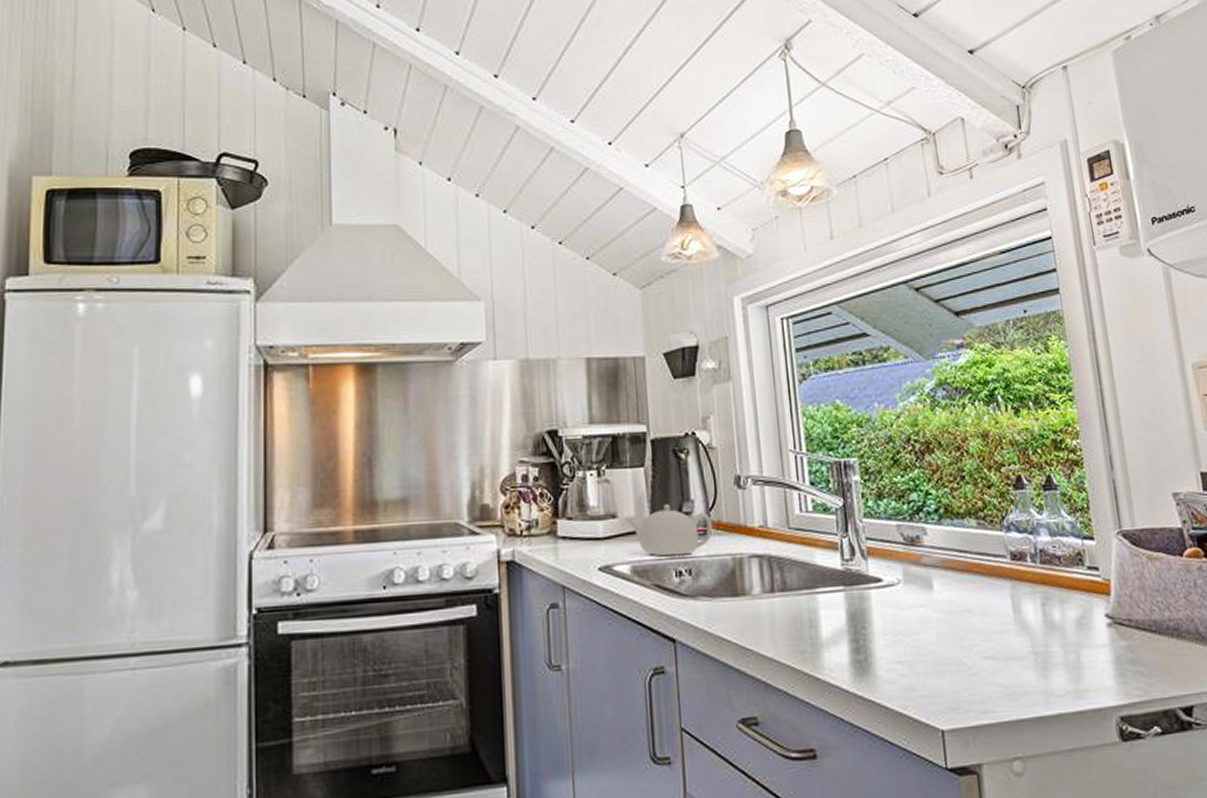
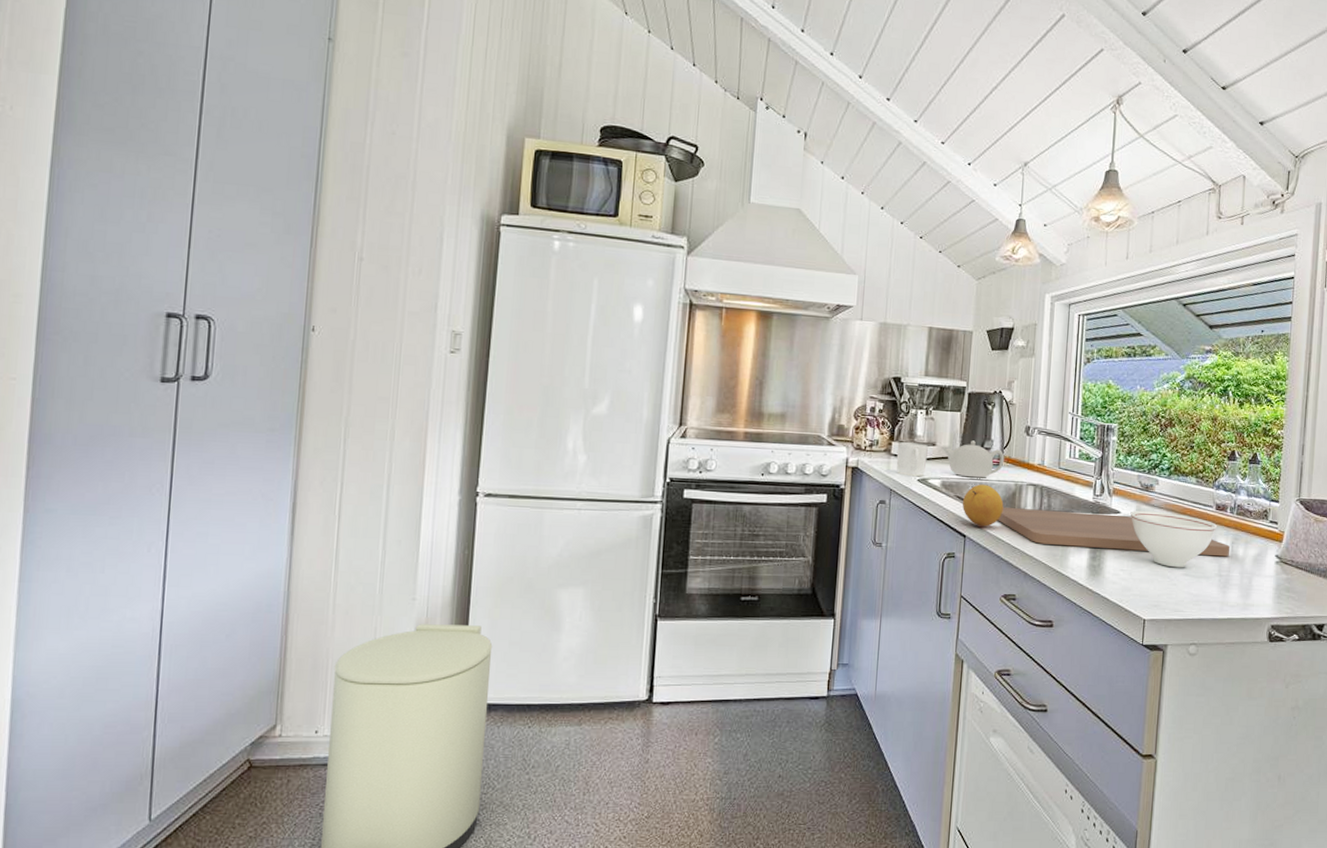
mug: none [564,517,608,565] -> present [896,442,928,477]
fruit: none [663,563,722,624] -> present [962,484,1004,527]
cutting board: none [716,584,1042,639] -> present [998,506,1230,557]
bowl: none [895,572,1019,650] -> present [1130,510,1218,568]

